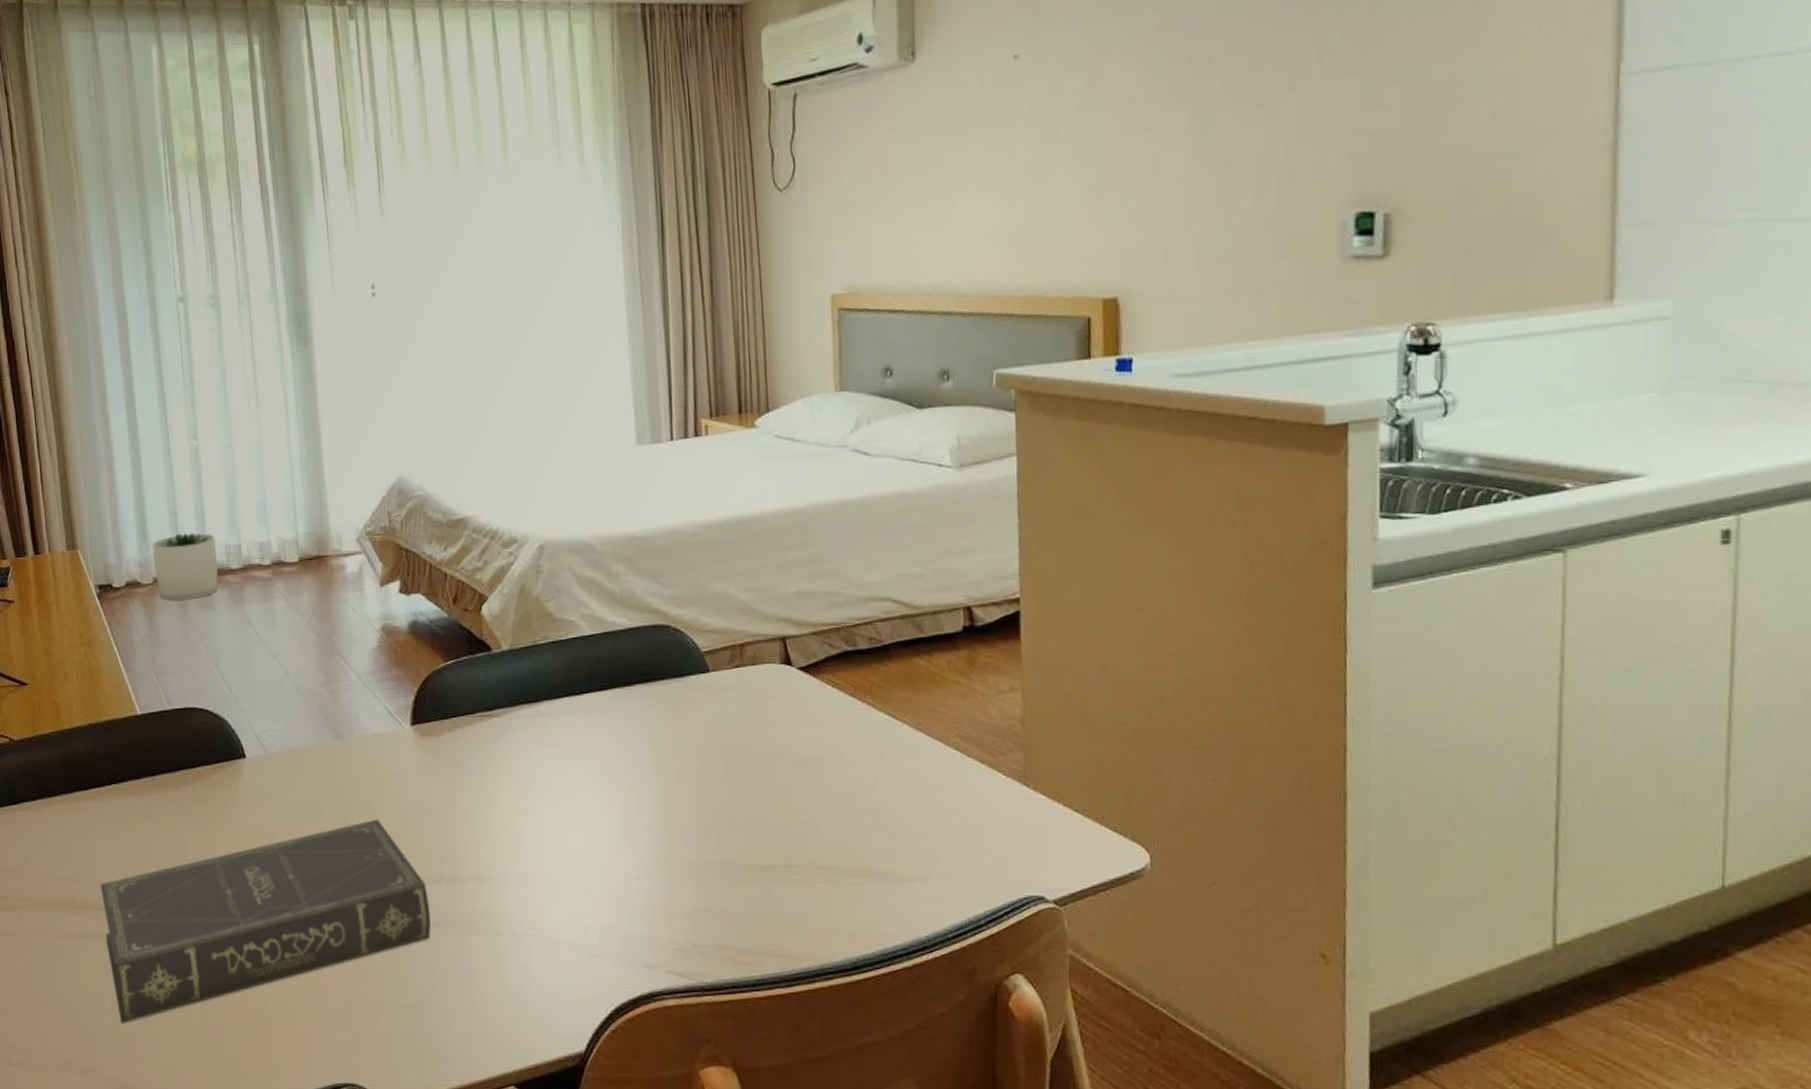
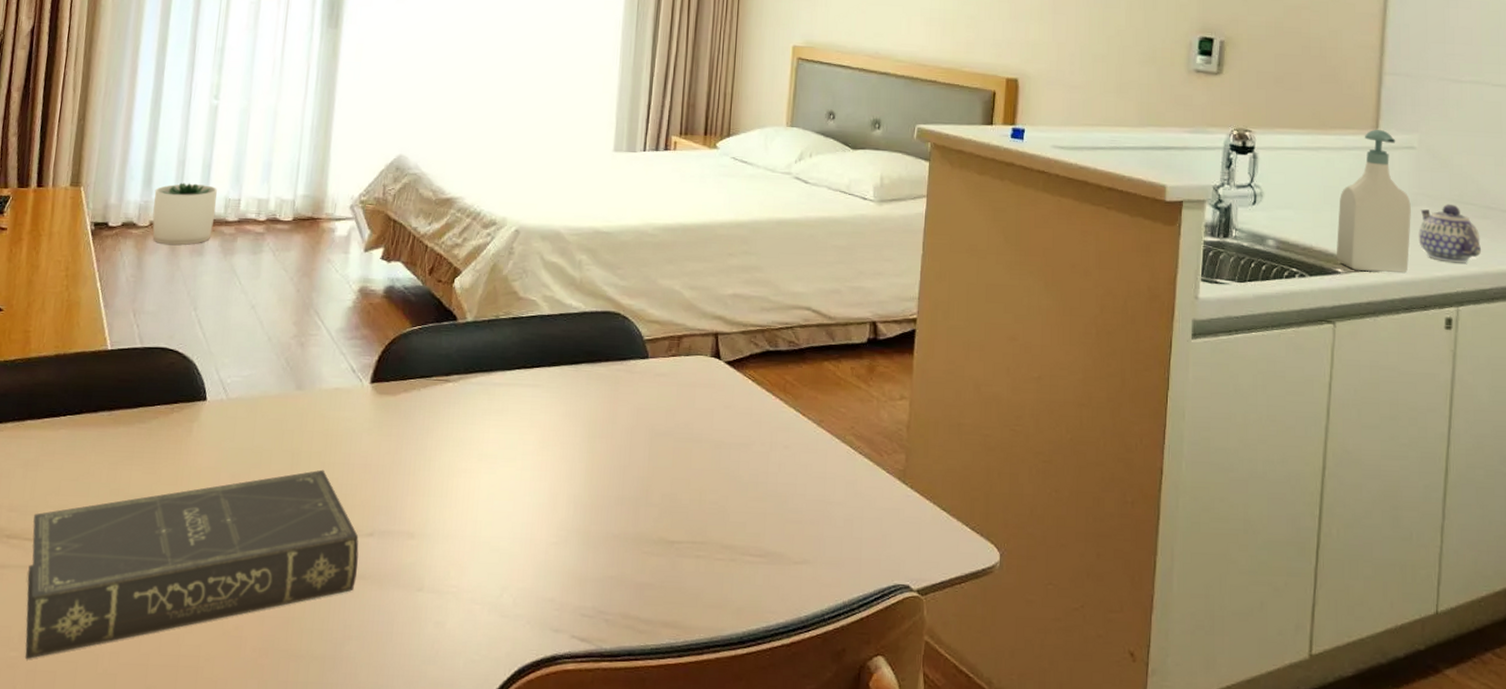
soap bottle: none [1562,299,1667,483] -> present [1336,129,1411,274]
teapot: none [1677,384,1771,460] -> present [1418,203,1482,263]

